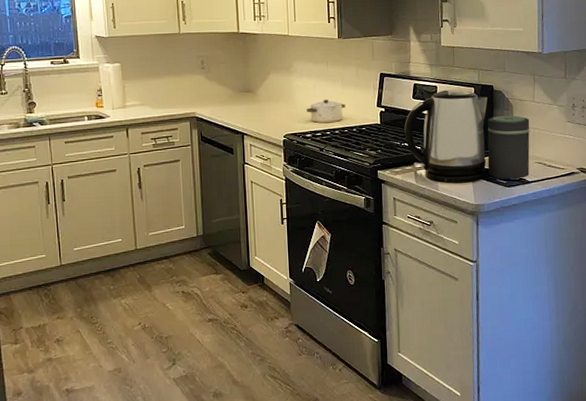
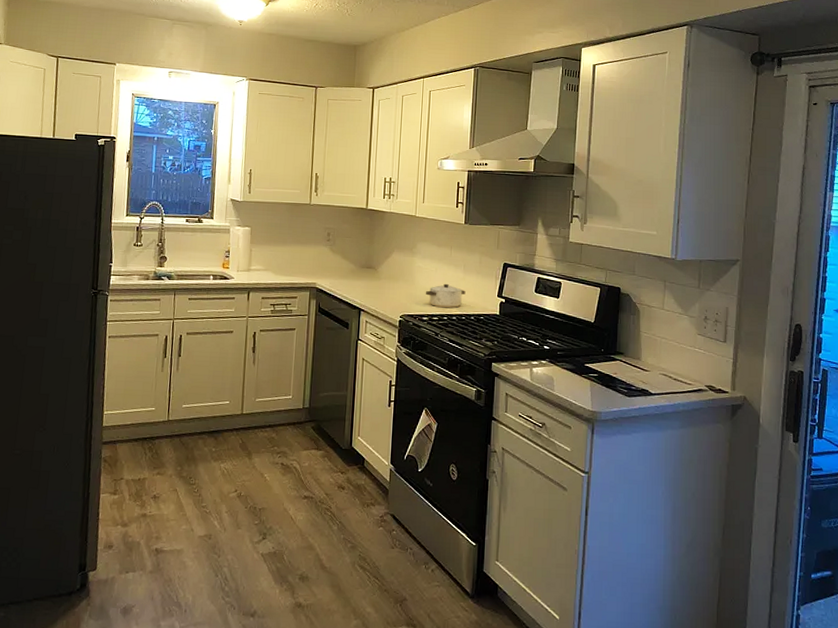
kettle: present [404,89,488,185] -> none [523,287,613,388]
cylinder: present [487,115,530,179] -> none [608,320,657,389]

